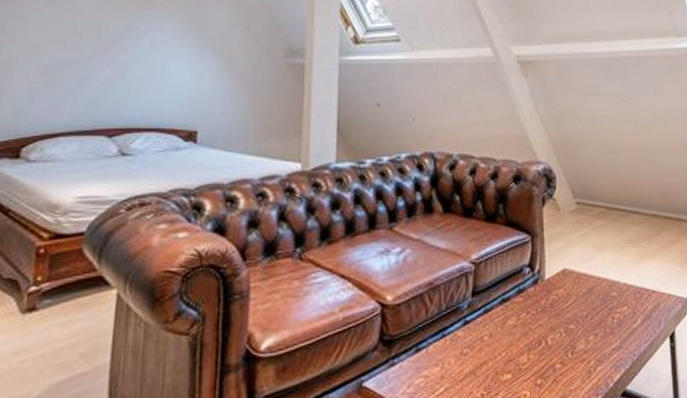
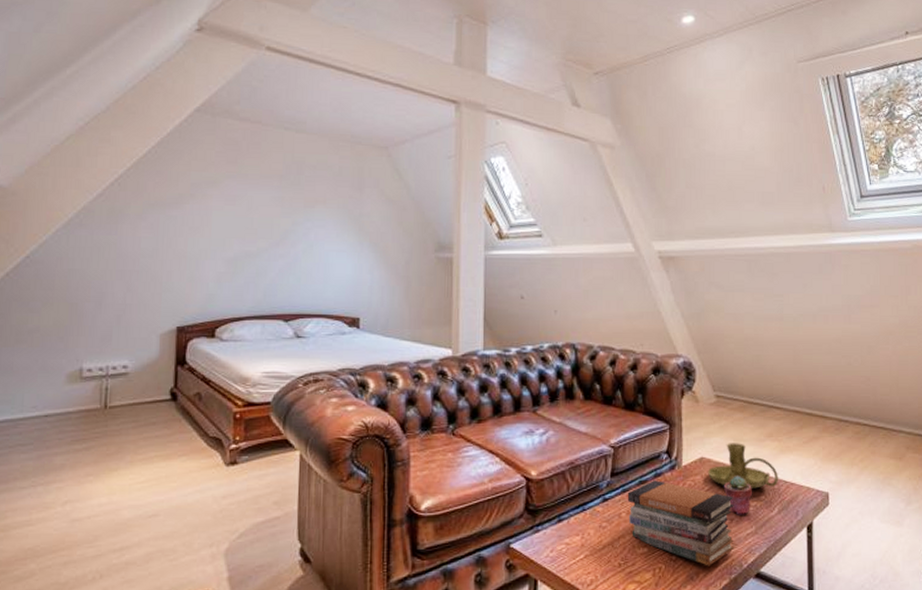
book stack: none [489,297,599,389] -> present [627,480,734,566]
candle holder: none [571,251,641,299] -> present [708,443,779,489]
potted succulent: none [586,286,615,329] -> present [723,476,752,515]

